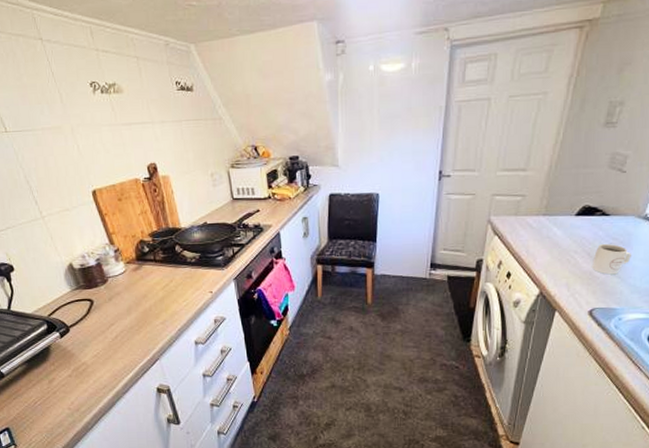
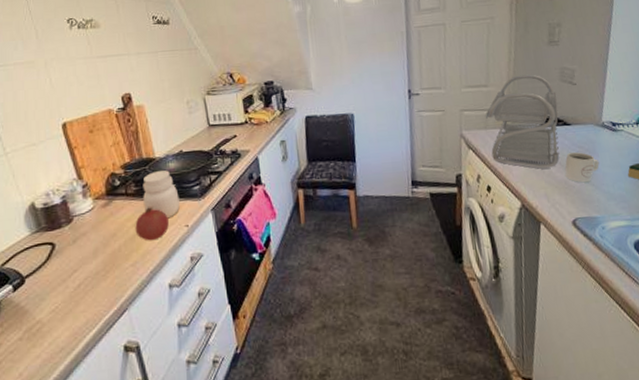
fruit: none [163,272,194,303] -> present [135,205,169,241]
jar: none [169,240,204,285] -> present [142,170,180,219]
dish rack: none [517,159,600,259] -> present [485,74,560,169]

